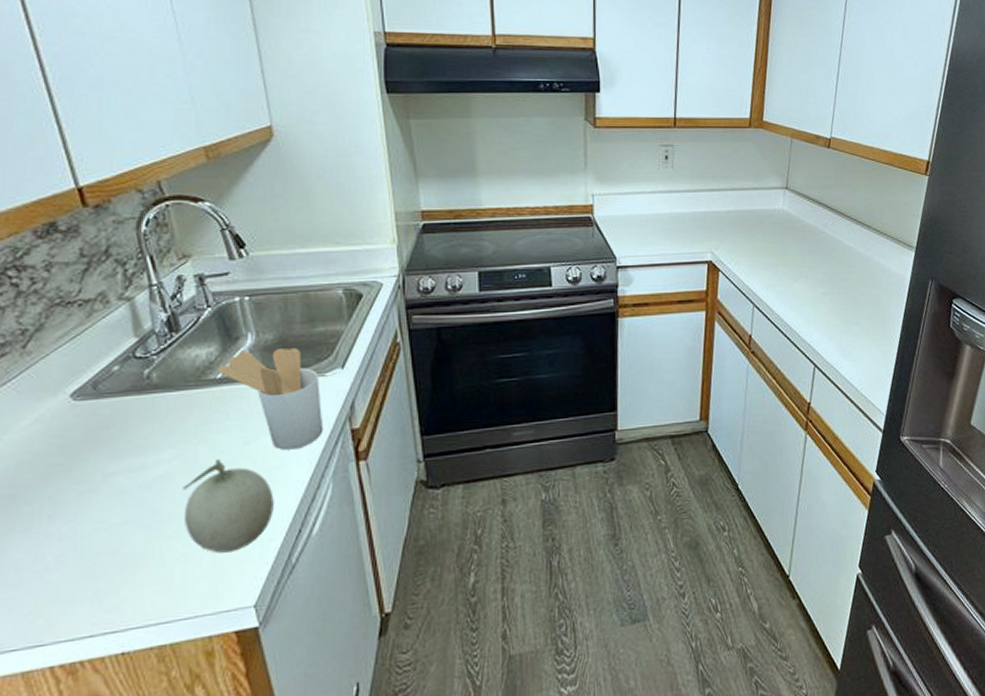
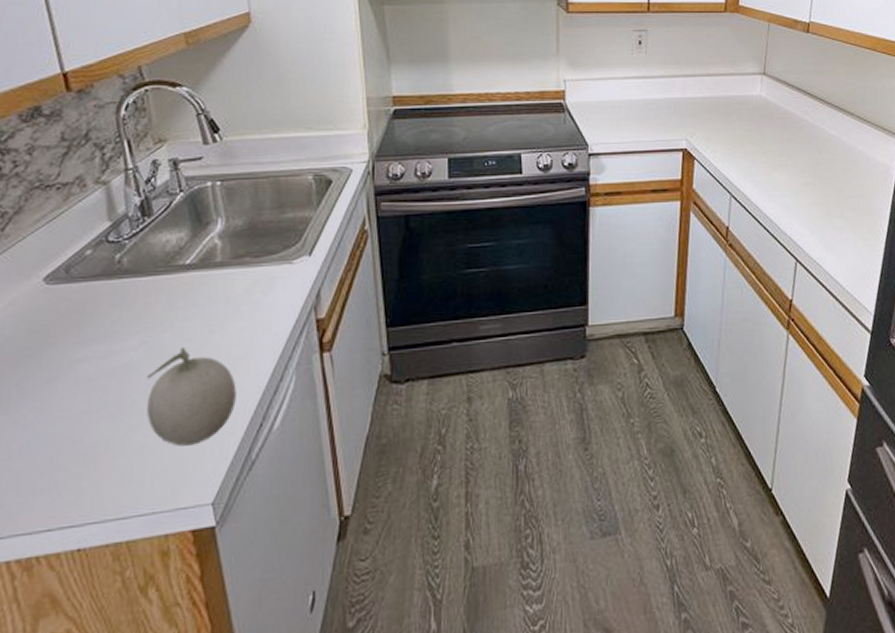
utensil holder: present [218,348,324,450] -> none [187,234,289,340]

